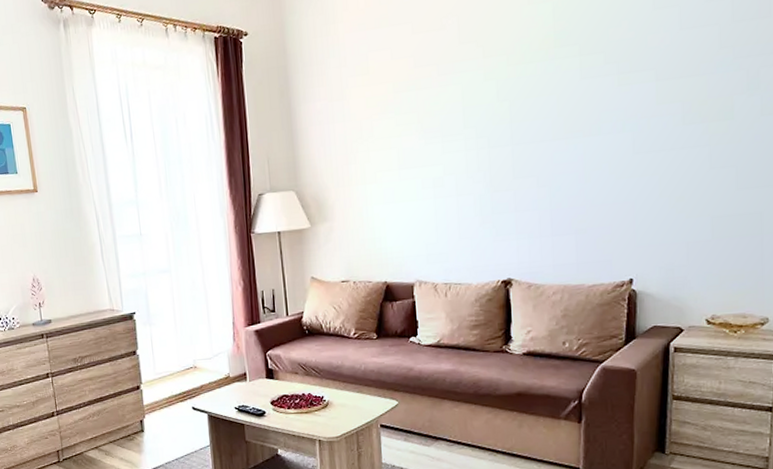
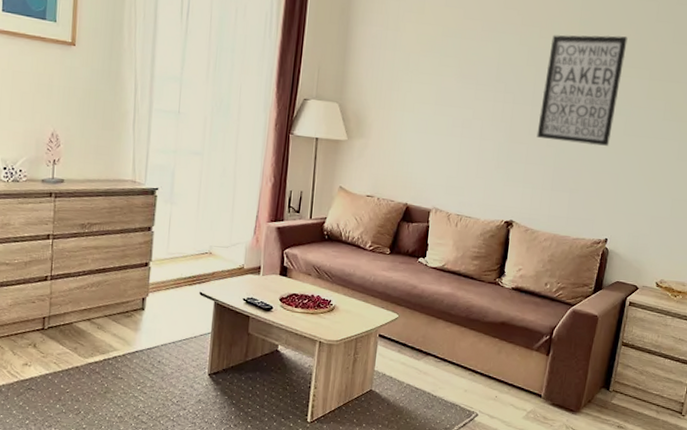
wall art: none [522,38,619,180] -> present [536,35,628,146]

